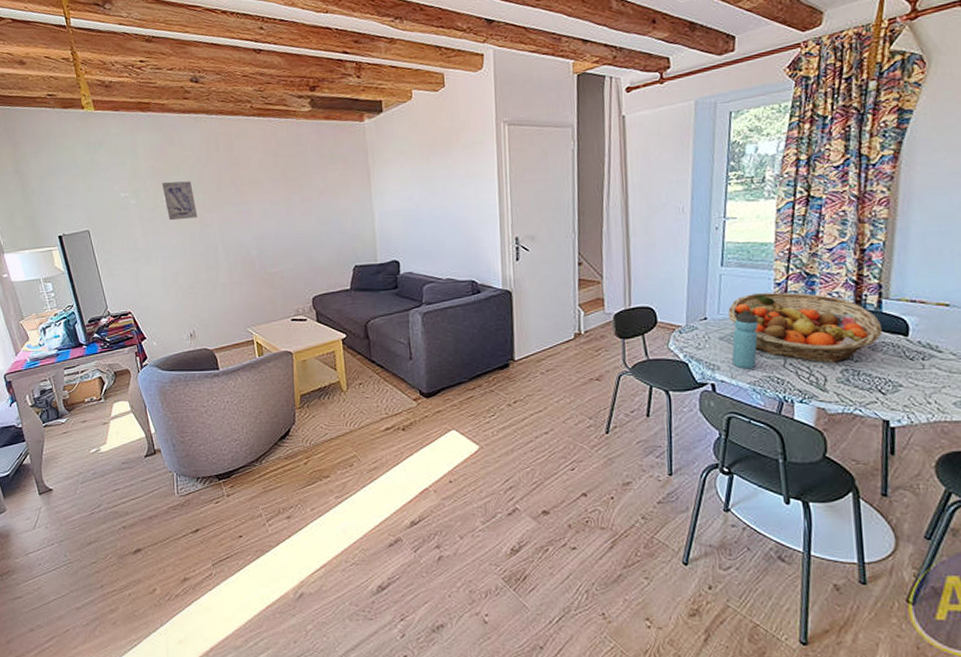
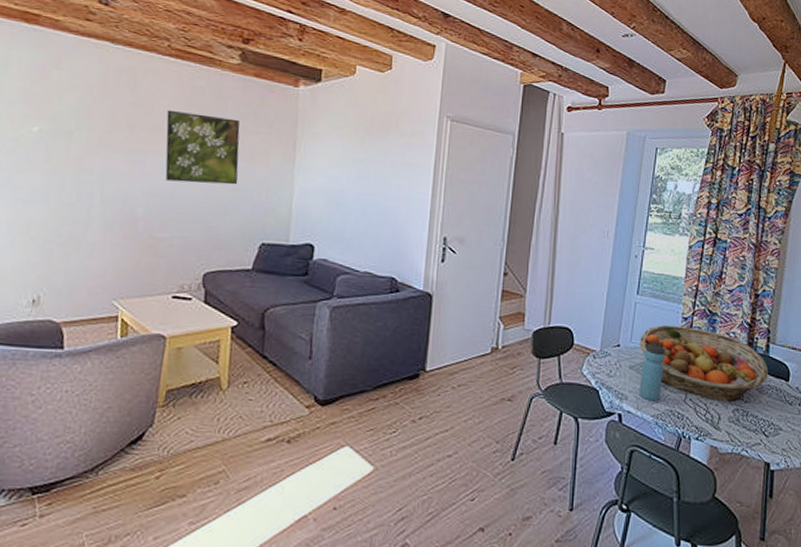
wall art: present [161,181,198,221] -> none [34,109,76,159]
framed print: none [260,160,327,224] -> present [165,109,240,185]

